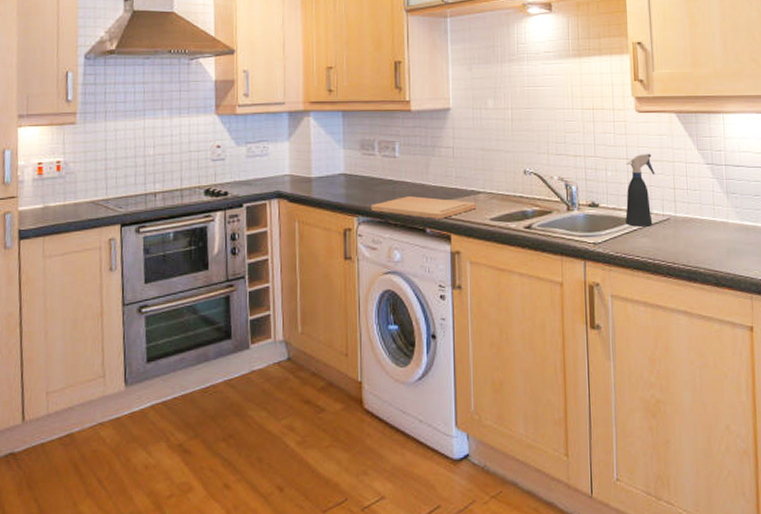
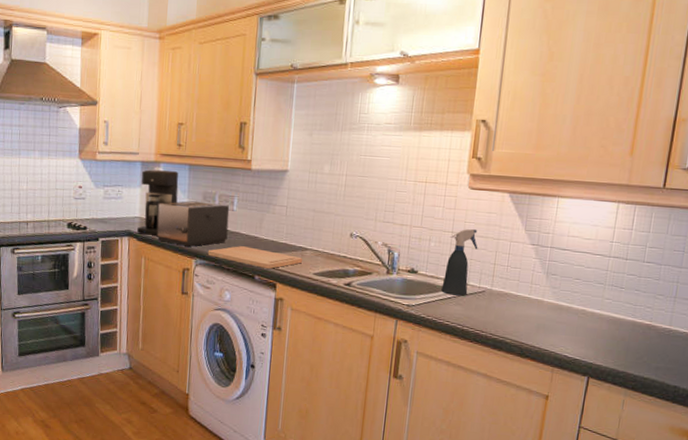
coffee maker: none [288,120,332,195] -> present [137,169,179,236]
toaster: none [309,149,392,203] -> present [156,200,230,247]

